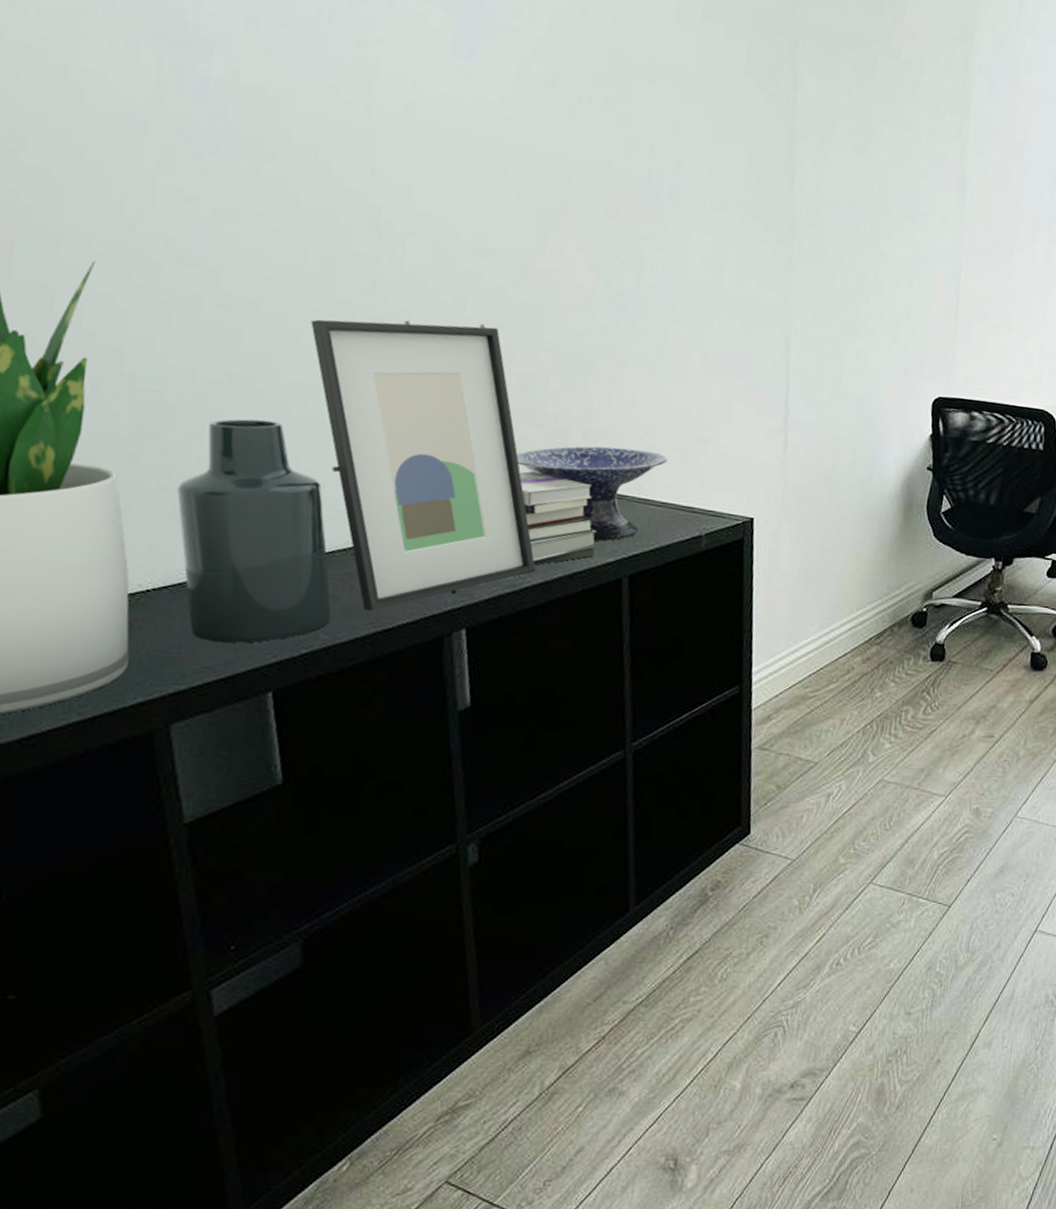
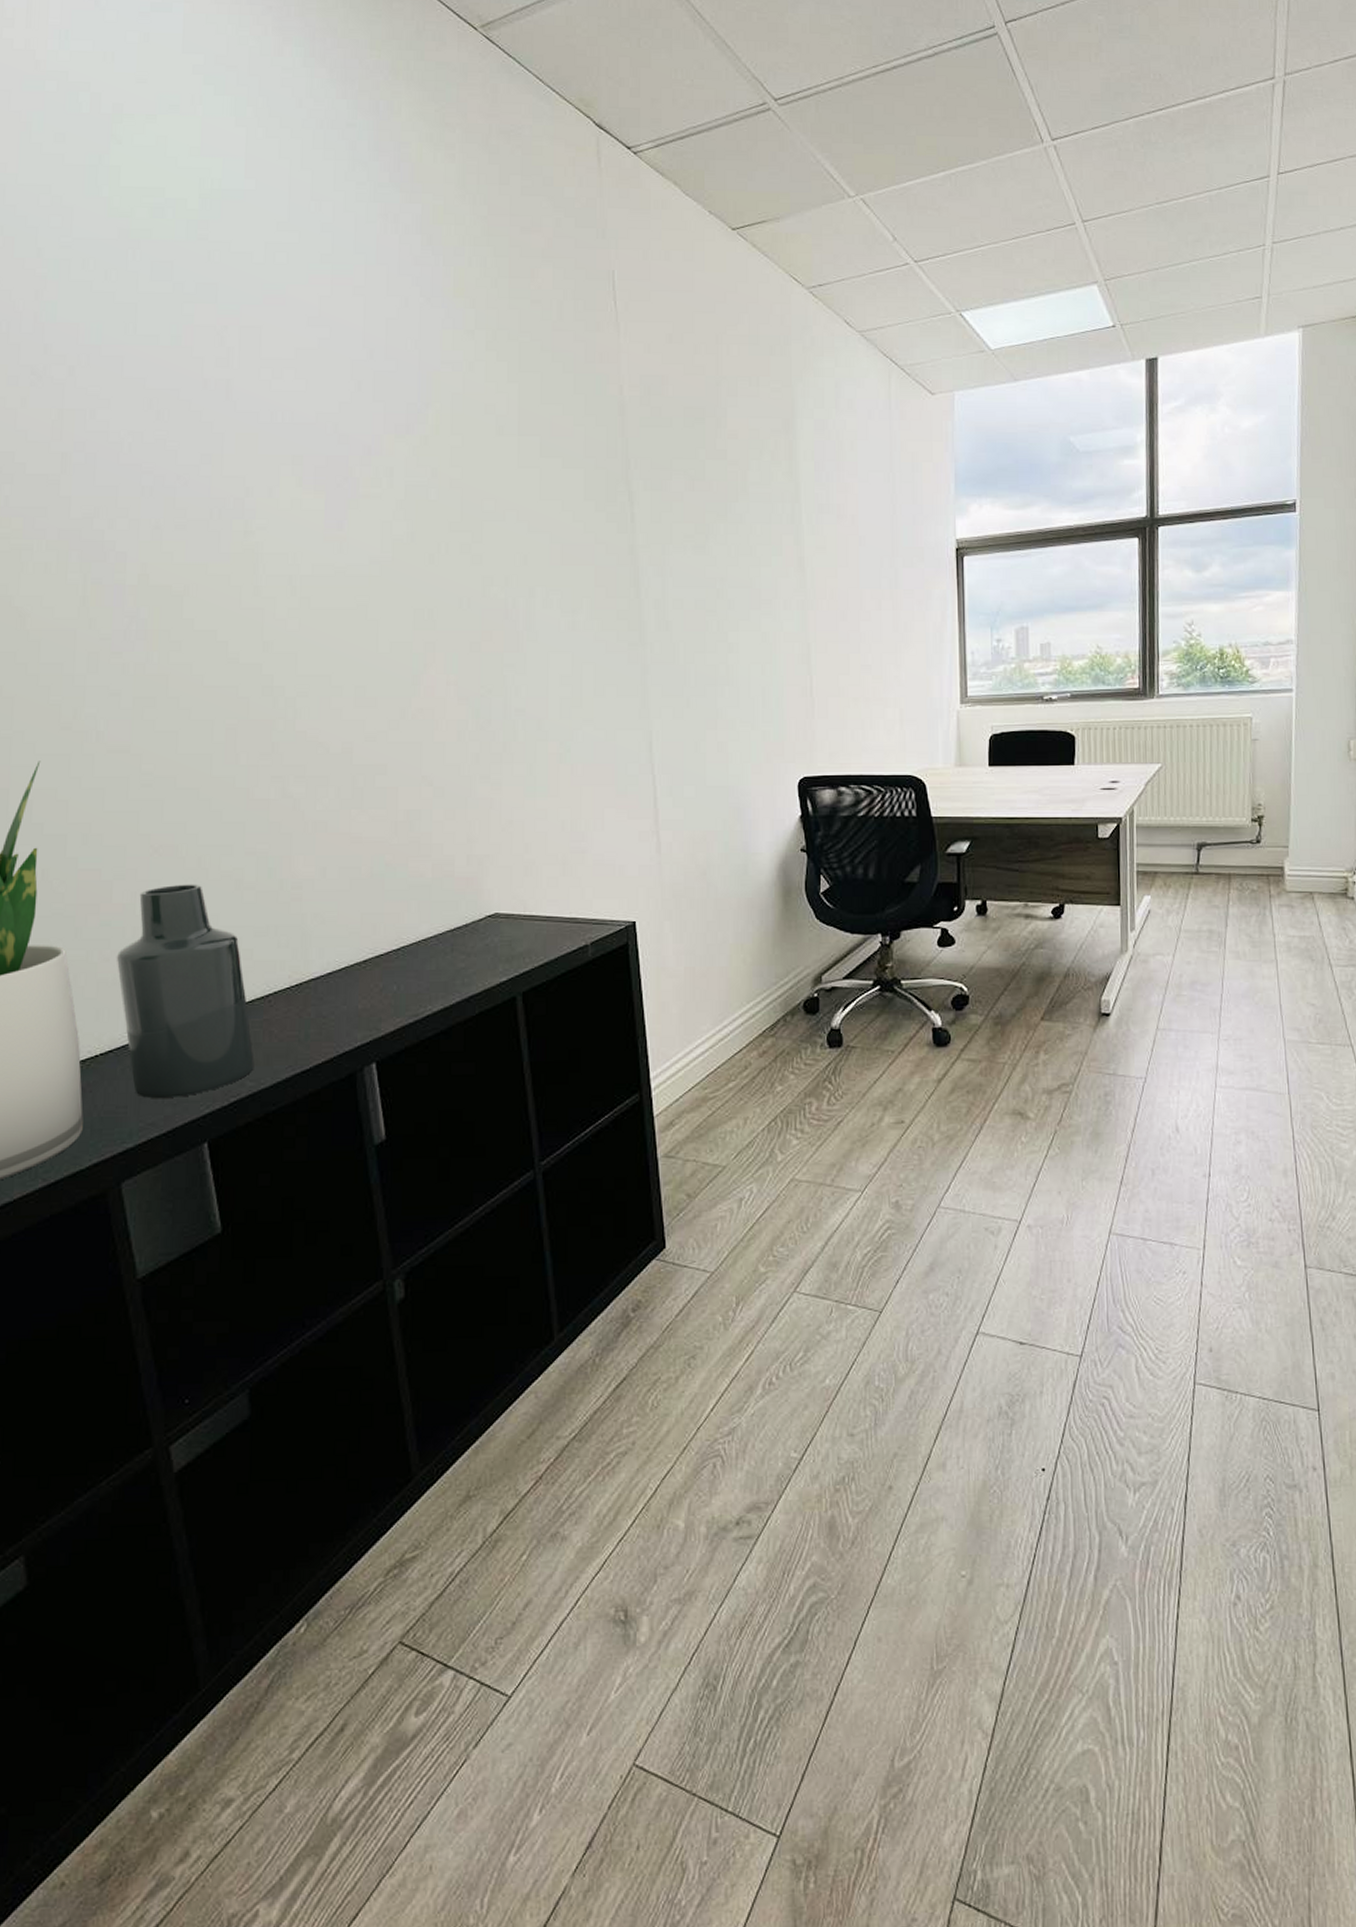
picture frame: present [311,319,536,611] -> none [220,768,435,1054]
decorative bowl: present [516,446,668,541] -> none [408,868,548,962]
books: present [518,471,597,566] -> none [412,902,489,993]

